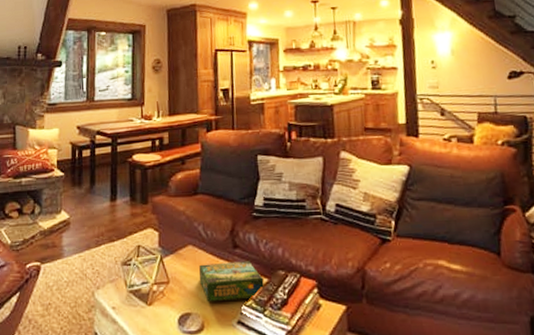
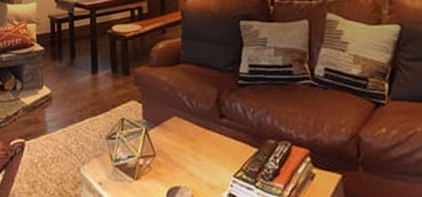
board game: present [199,261,264,302] -> none [185,131,254,175]

